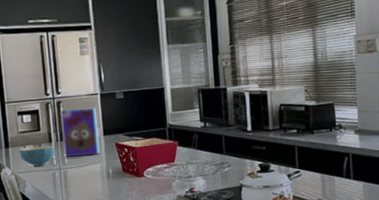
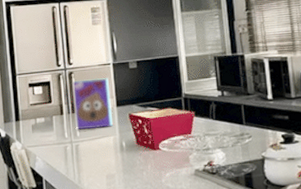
cereal bowl: present [19,146,56,166] -> none [30,118,67,140]

